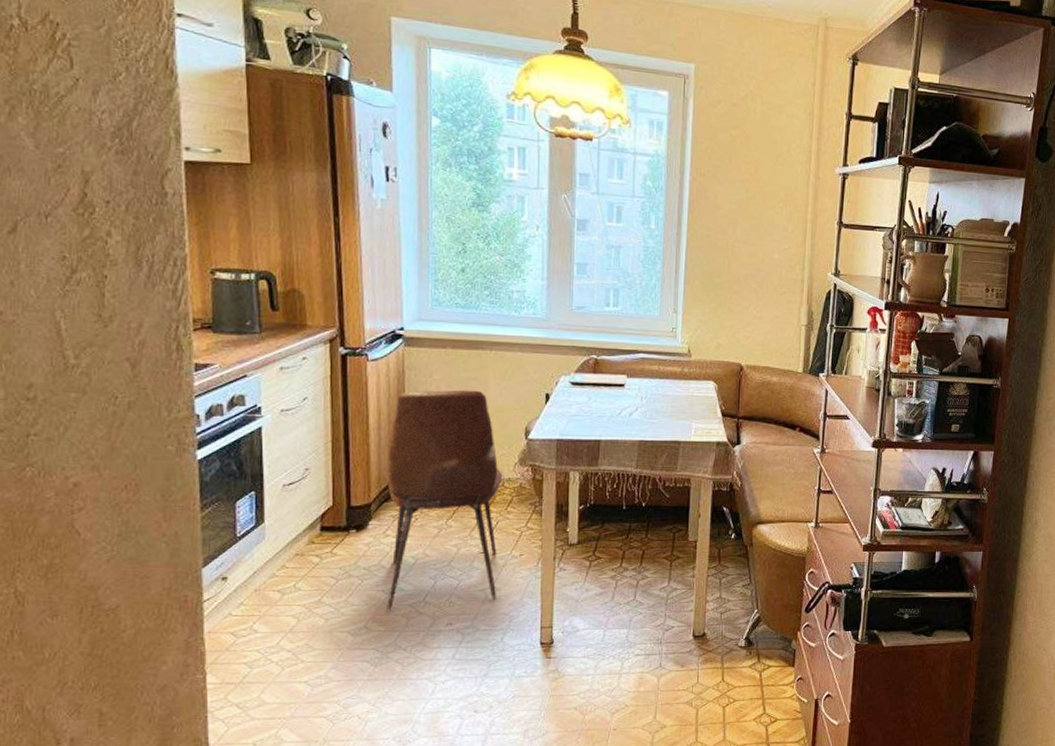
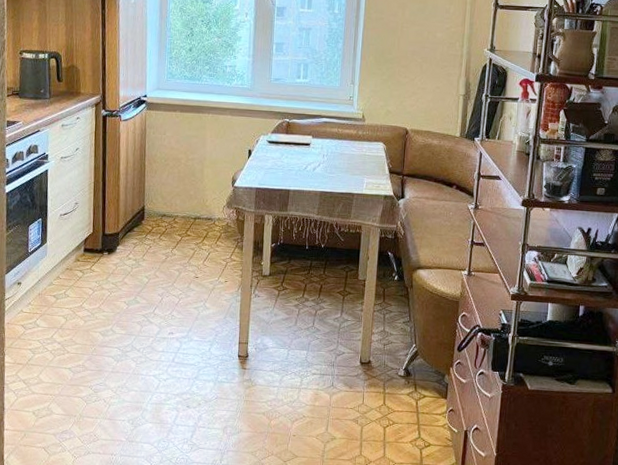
dining chair: present [387,390,502,611] -> none [127,145,214,318]

